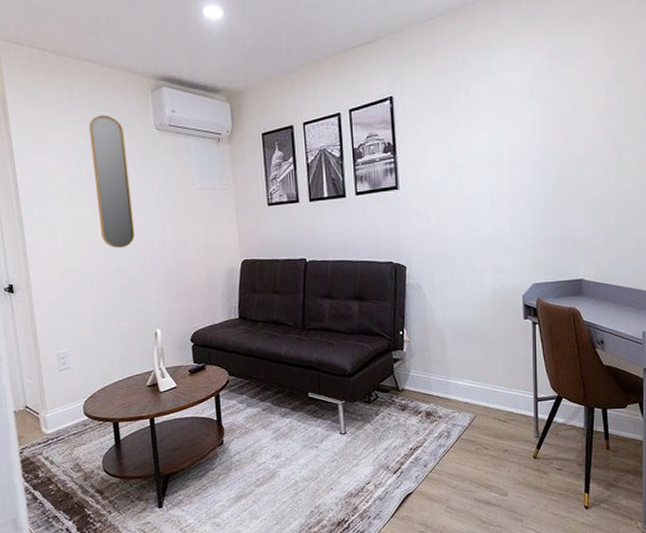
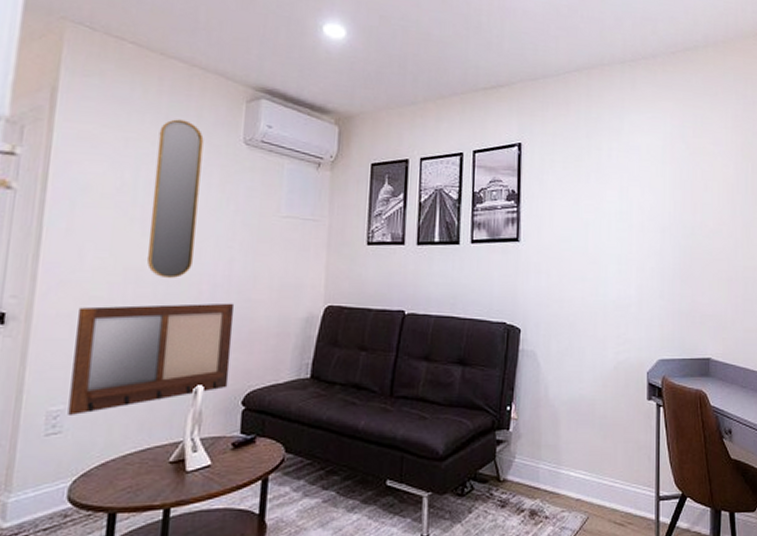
writing board: none [61,264,178,357] -> present [68,303,235,417]

